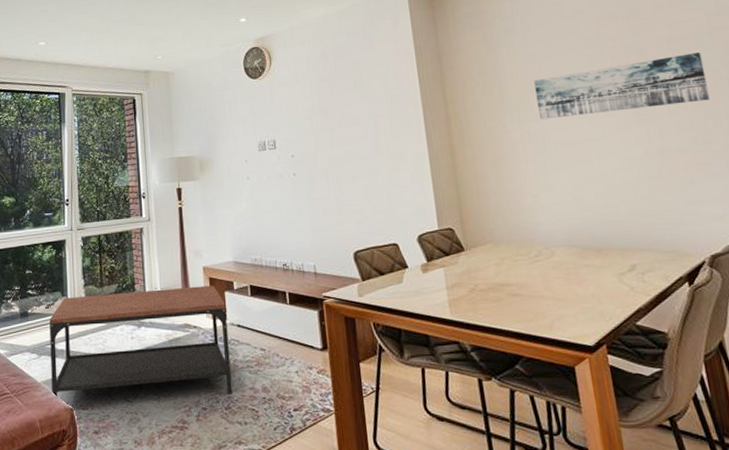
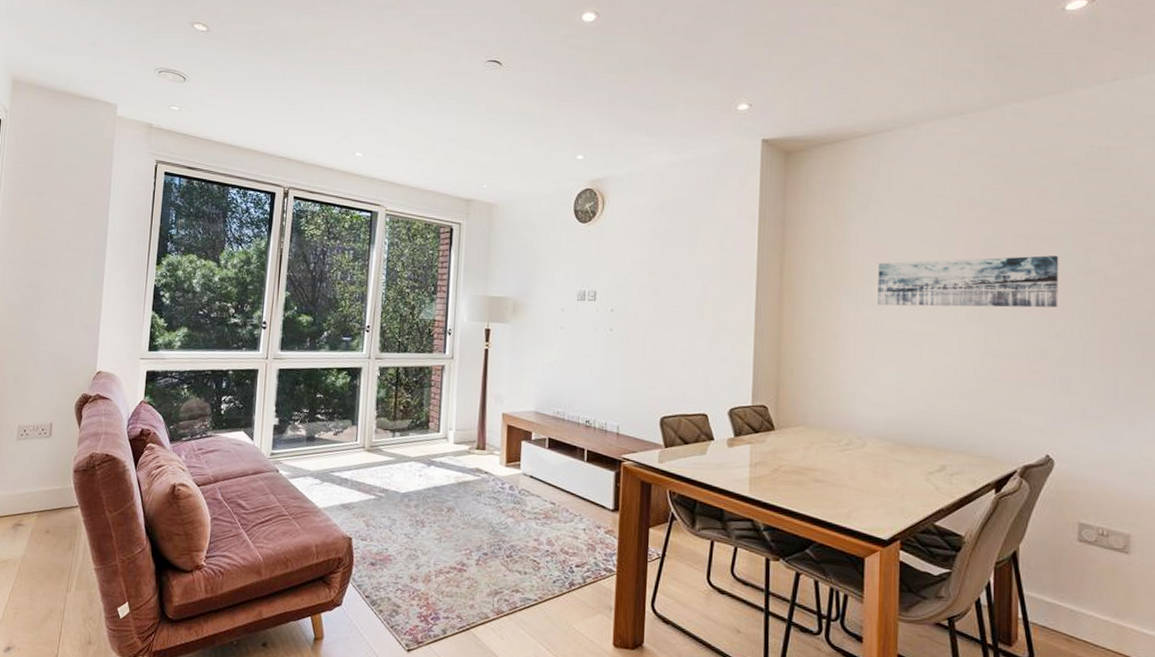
coffee table: present [49,285,233,398] -> none [332,427,521,544]

